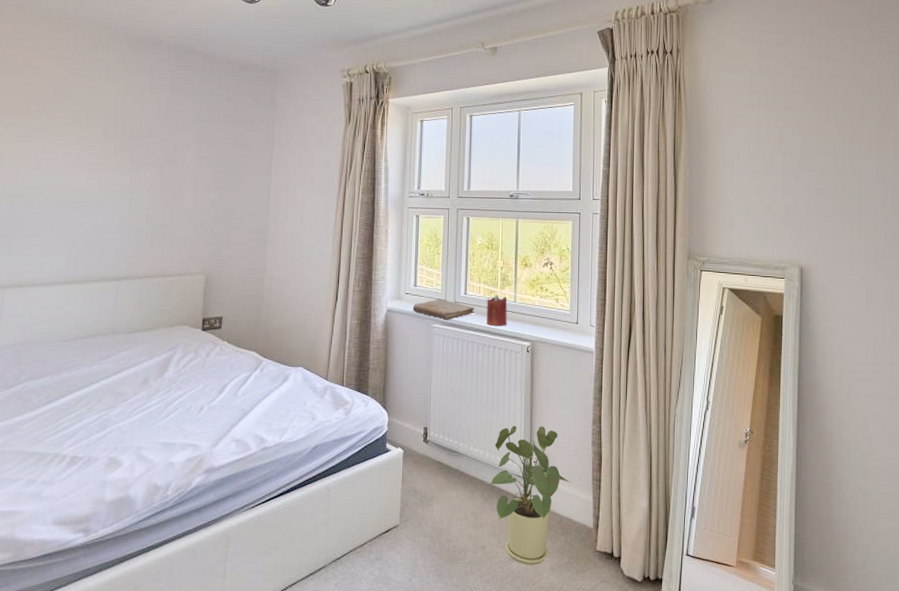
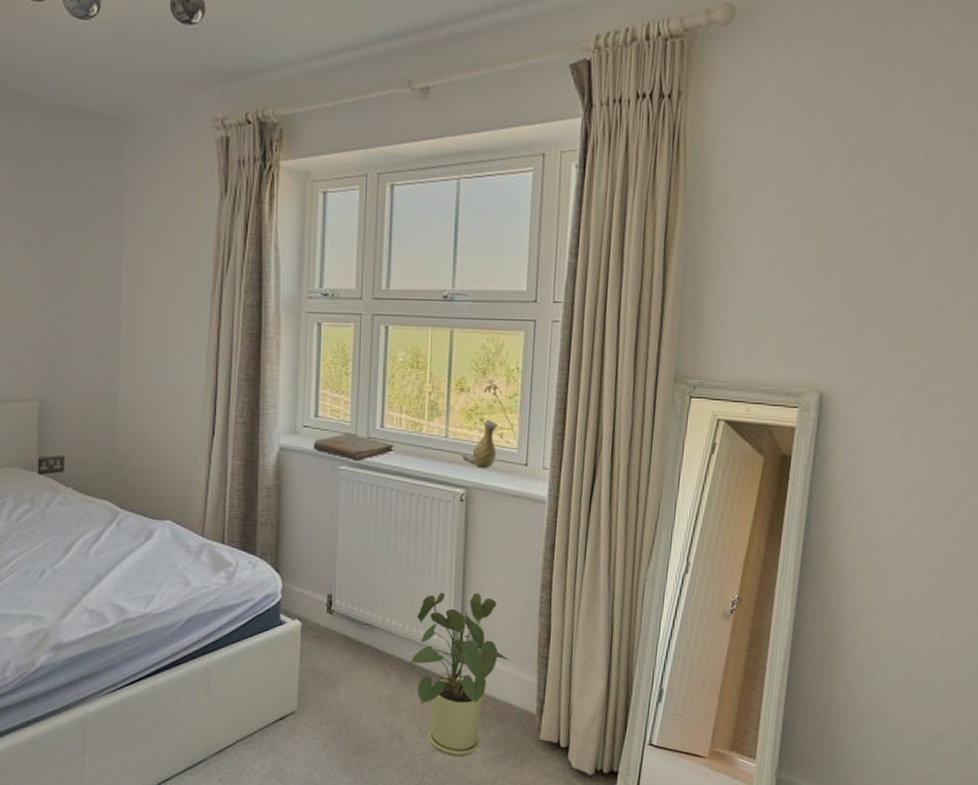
candle: present [486,294,507,327] -> none [409,428,437,469]
vase: none [526,288,554,327] -> present [461,419,497,469]

